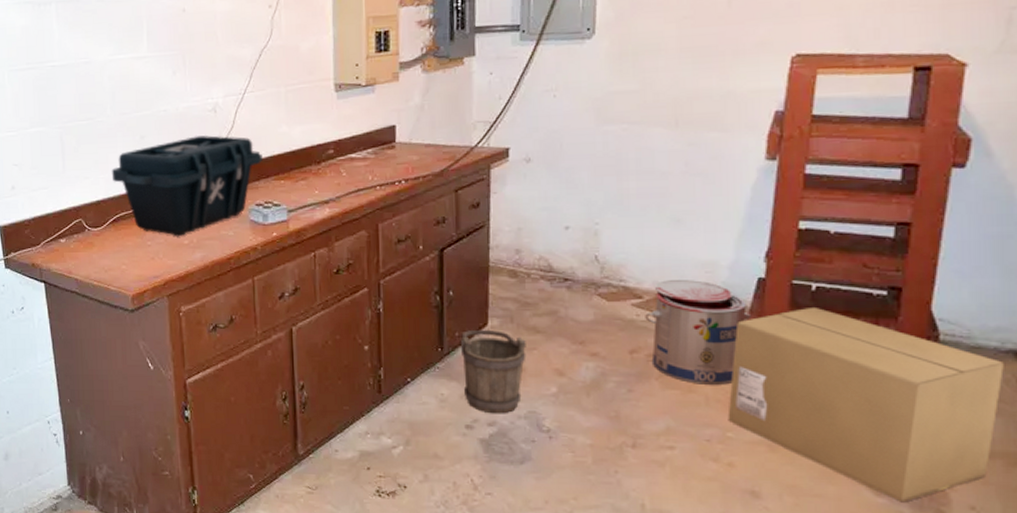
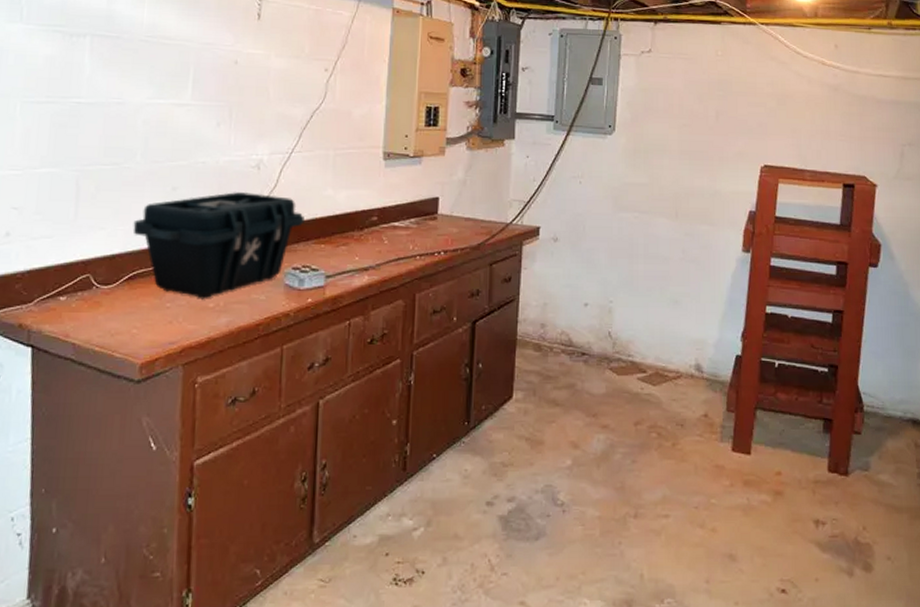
bucket: present [460,329,526,414] -> none [486,402,546,489]
paint can: present [645,279,752,385] -> none [648,355,731,454]
box: present [727,306,1004,503] -> none [712,381,906,557]

